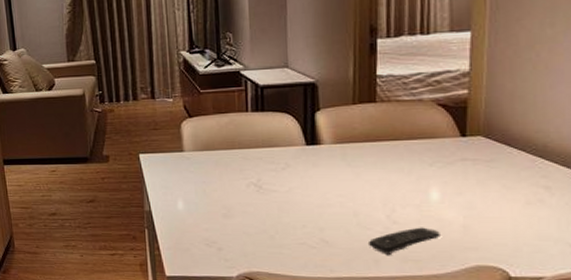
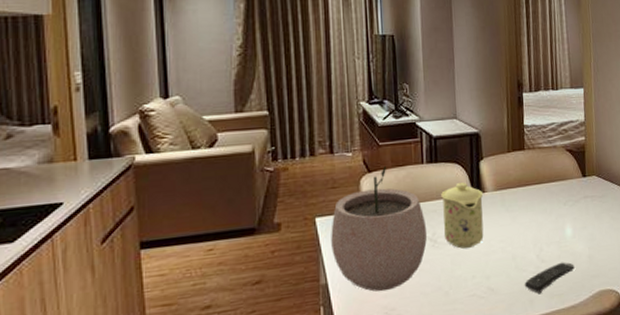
plant pot: none [153,111,252,225] -> present [331,165,428,292]
mug: none [268,133,319,197] -> present [441,182,484,249]

